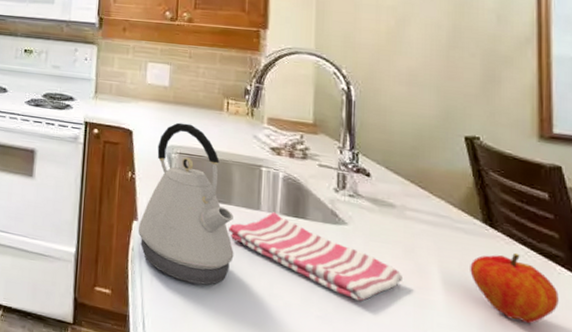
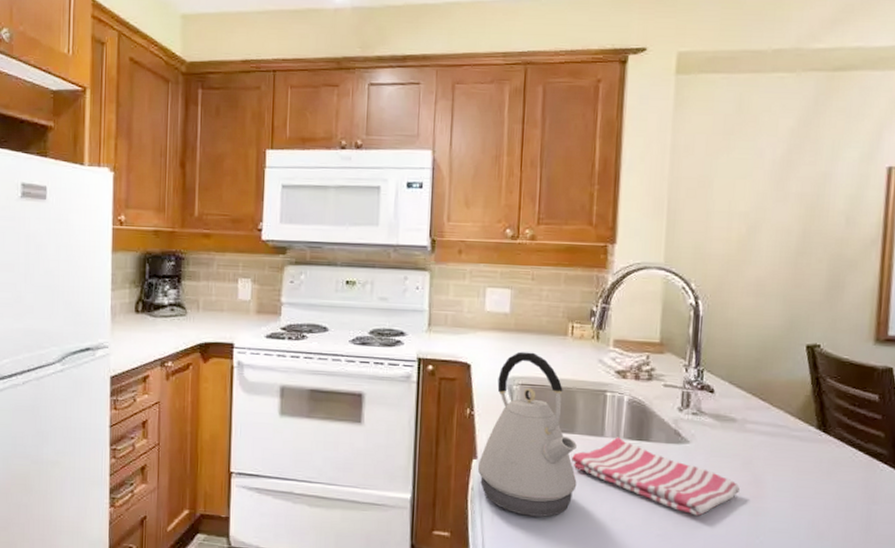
fruit: present [470,252,559,324] -> none [802,454,879,520]

